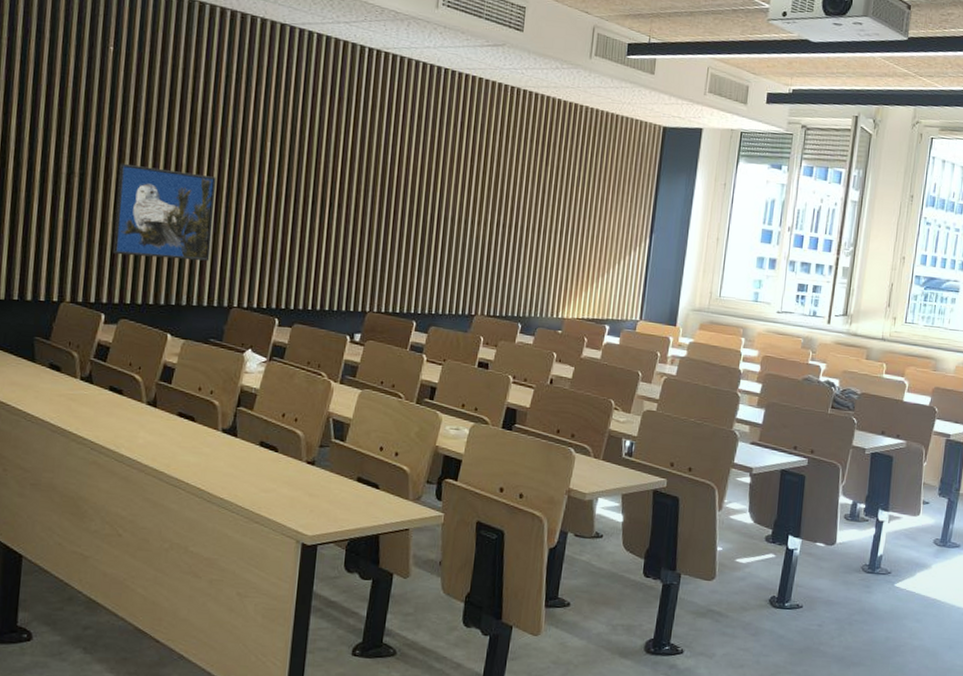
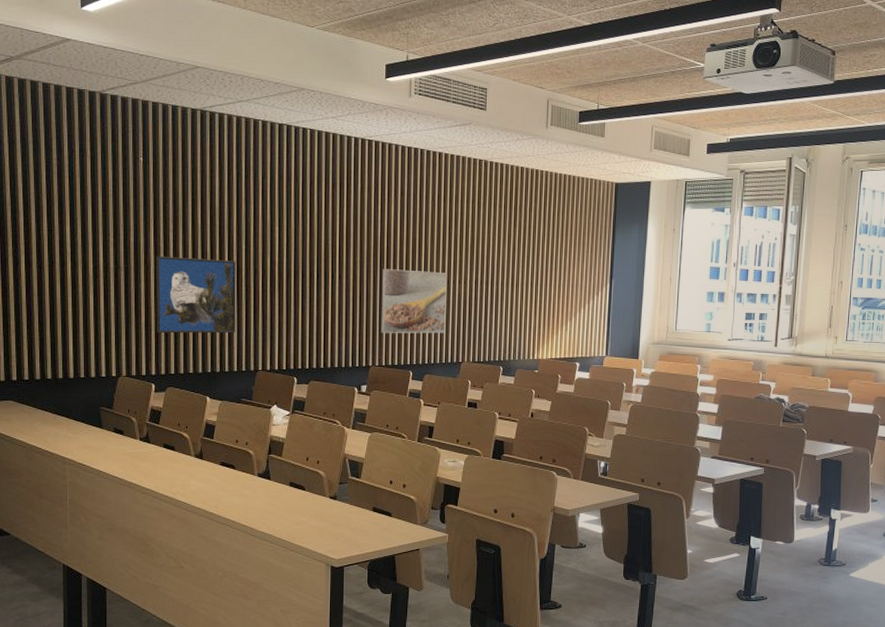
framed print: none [382,201,464,280] -> present [381,269,447,334]

